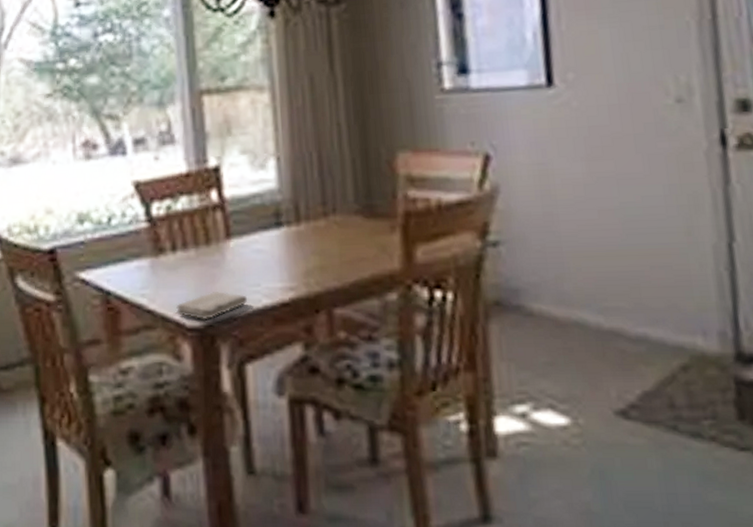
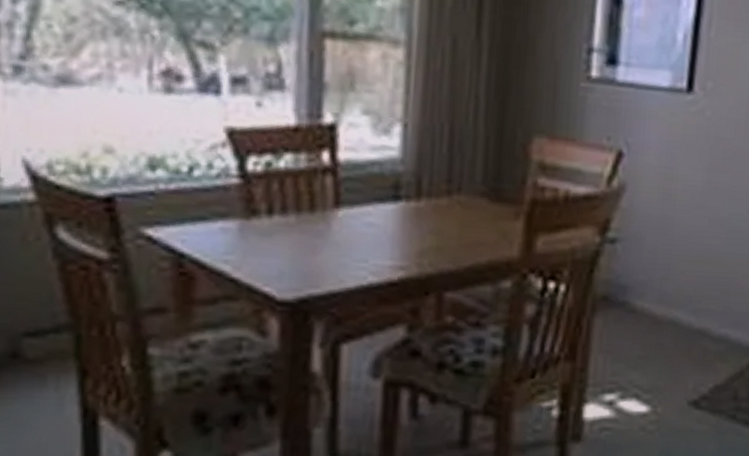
washcloth: present [175,290,248,320] -> none [264,263,352,295]

